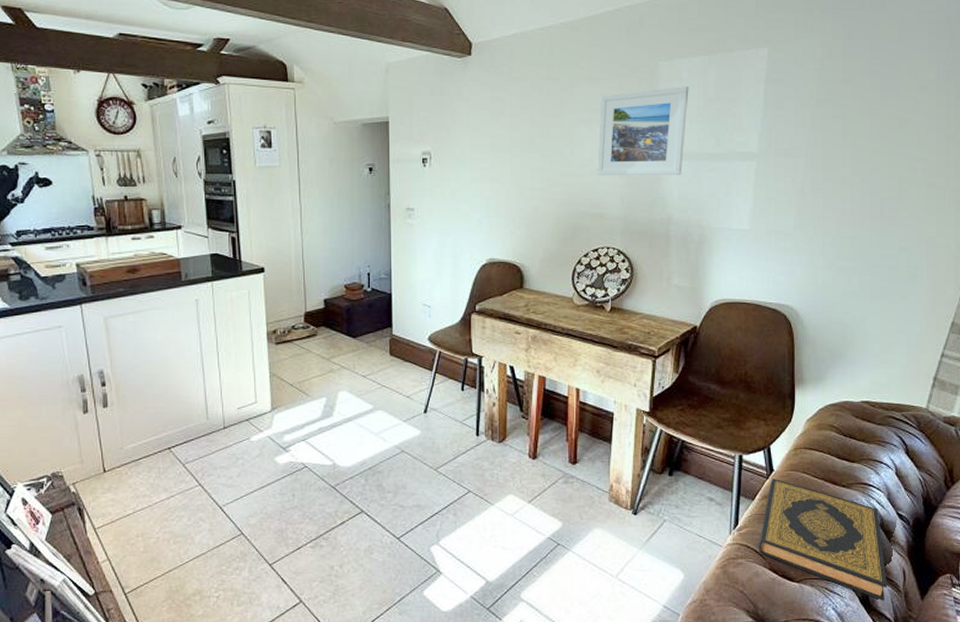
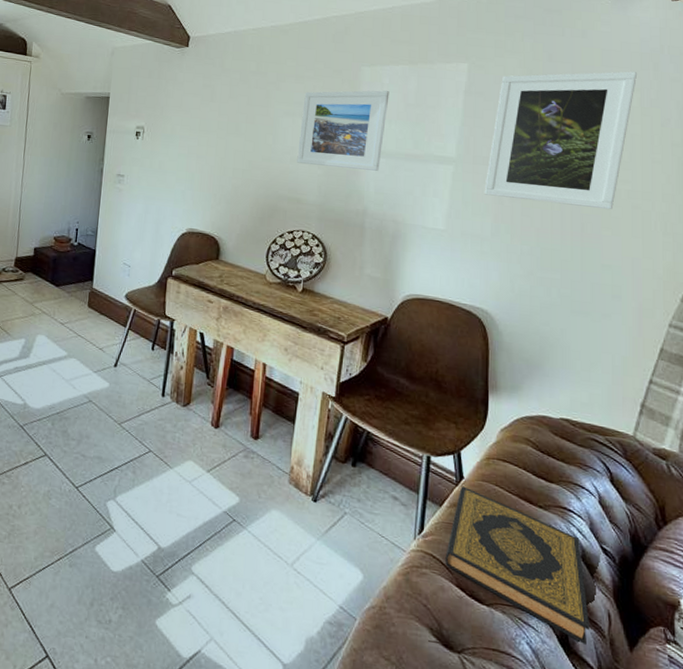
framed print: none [787,42,934,191] -> present [484,71,637,210]

